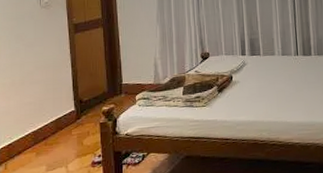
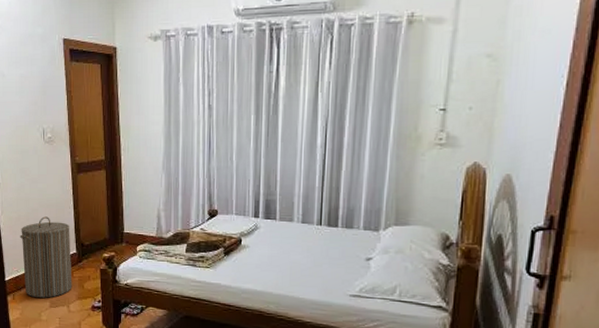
laundry hamper: none [14,78,71,163] -> present [20,216,72,298]

